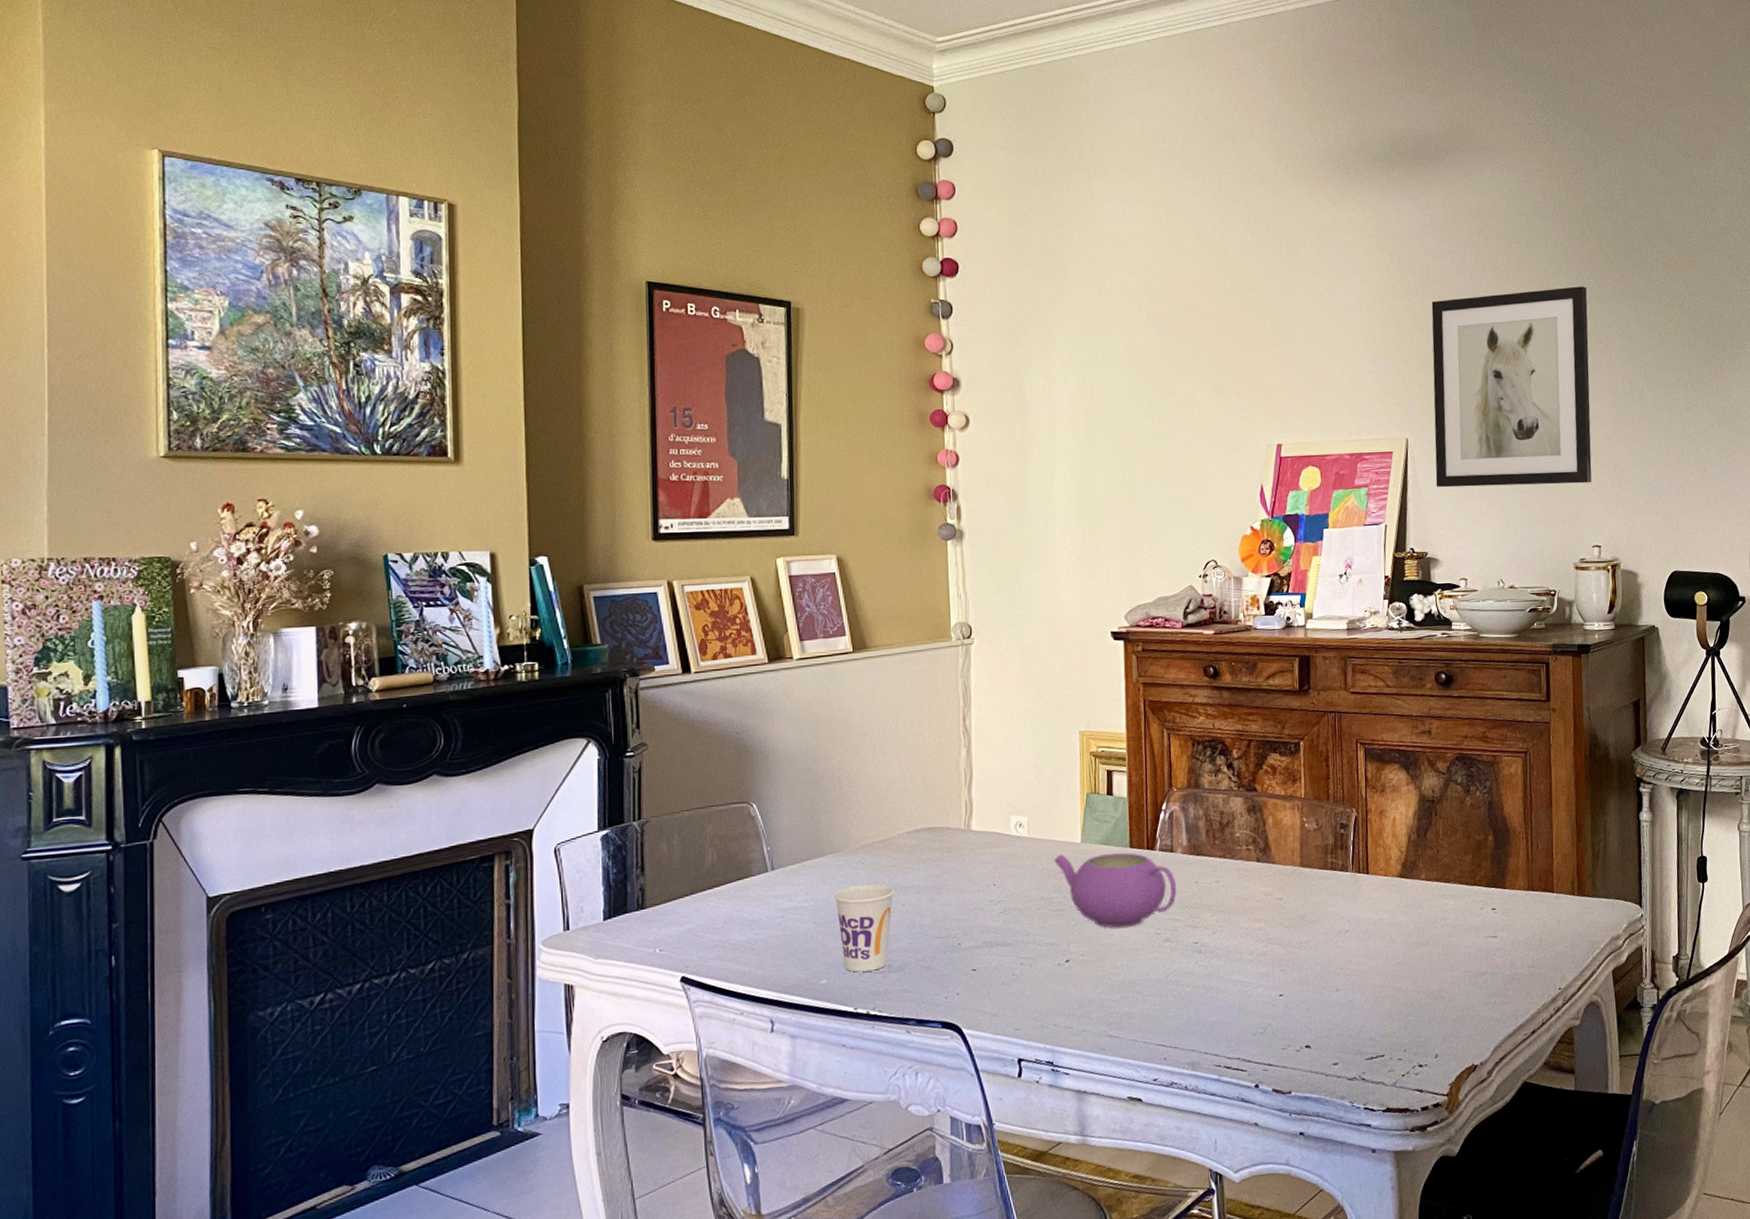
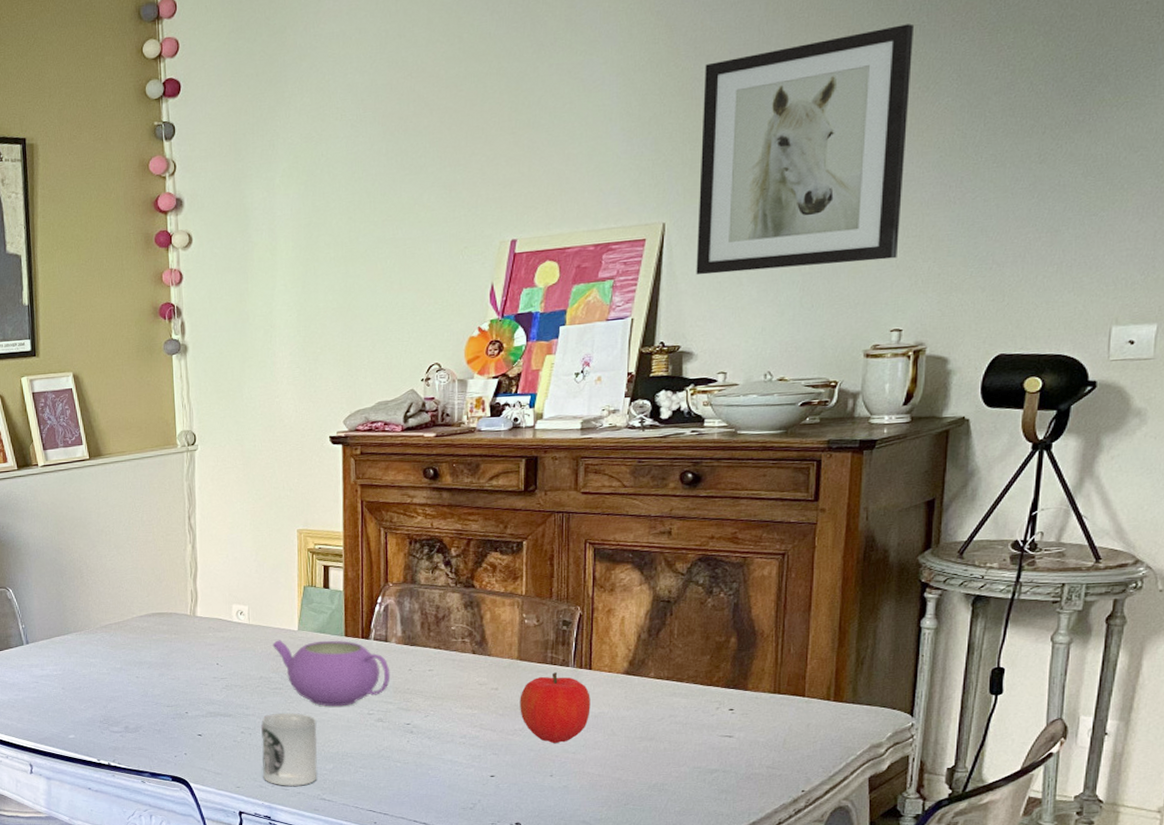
cup: present [834,884,894,972] -> none [79,659,129,731]
cup: none [1042,937,1103,1025] -> present [261,712,317,787]
fruit: none [1304,878,1370,956] -> present [520,672,590,744]

